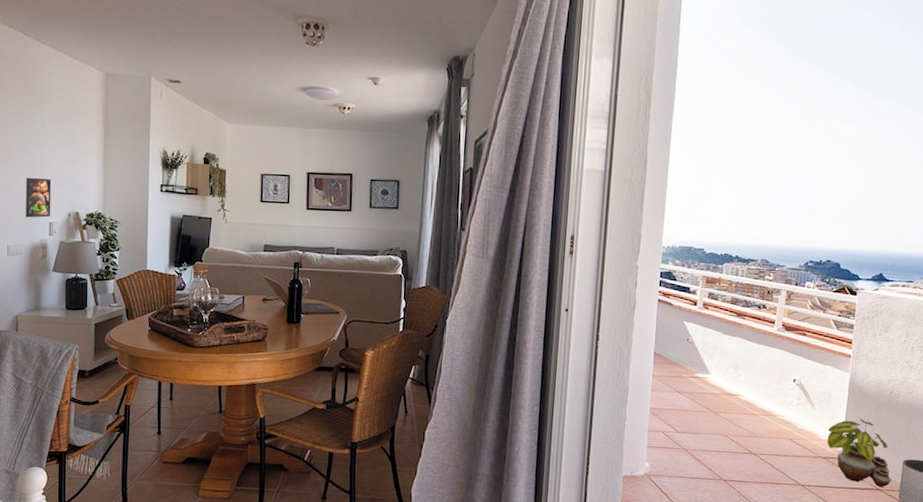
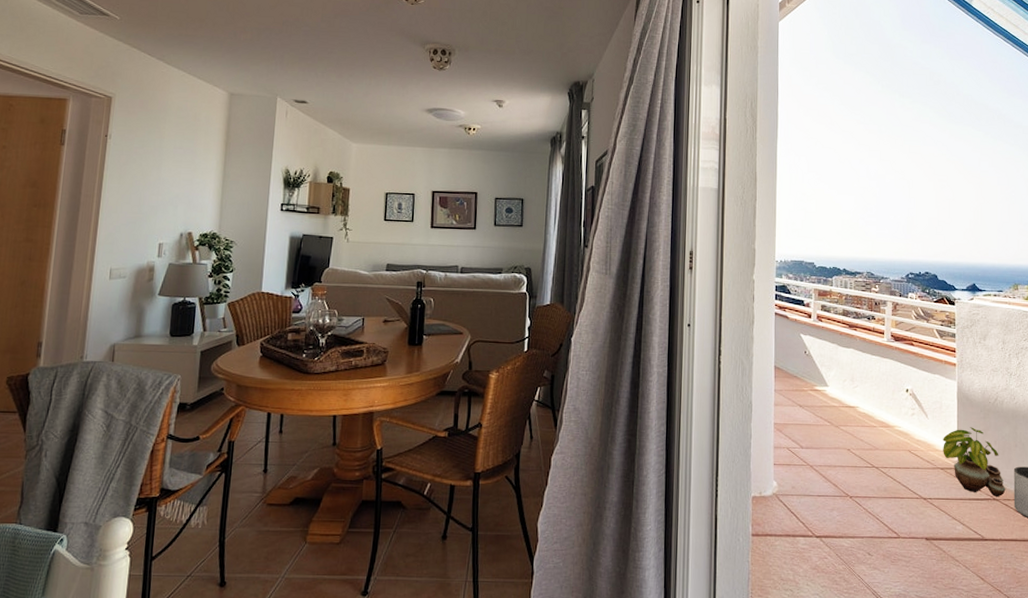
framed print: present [26,177,52,218] -> none [133,196,165,239]

